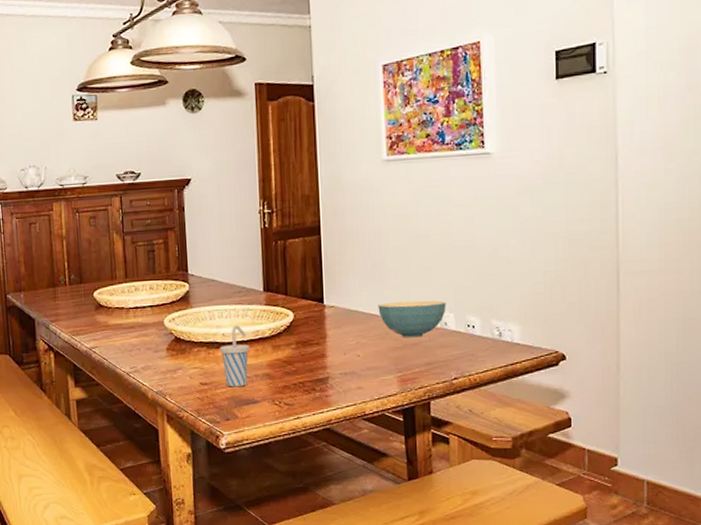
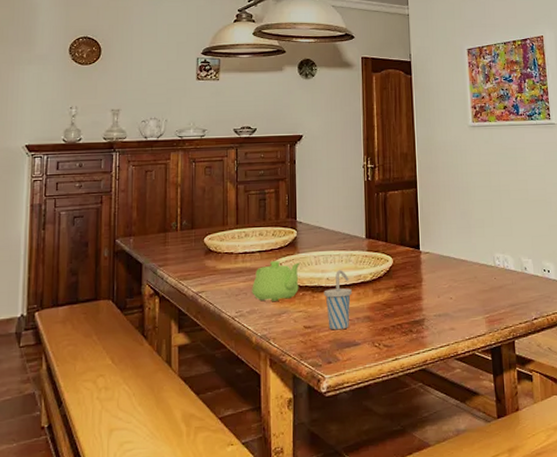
teapot: none [145,316,195,357] -> present [252,261,301,301]
cereal bowl: present [378,300,446,338] -> none [467,247,525,282]

